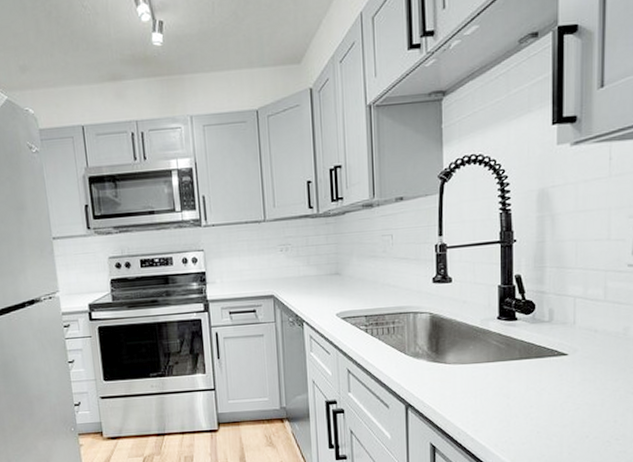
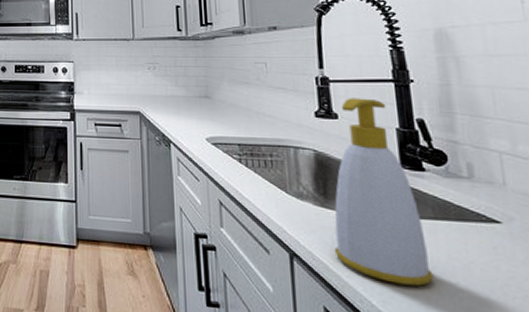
soap bottle: none [441,260,514,415] -> present [334,98,434,286]

